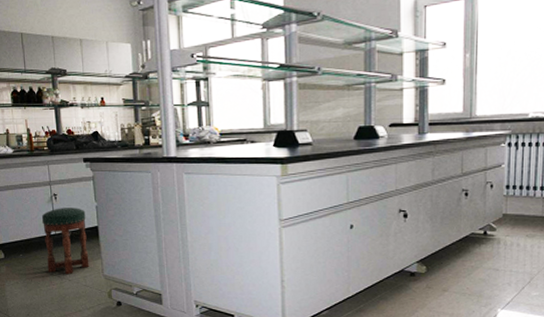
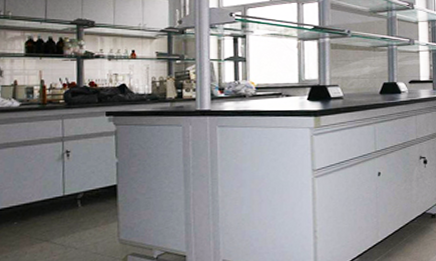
stool: present [41,208,89,274] -> none [47,165,104,241]

